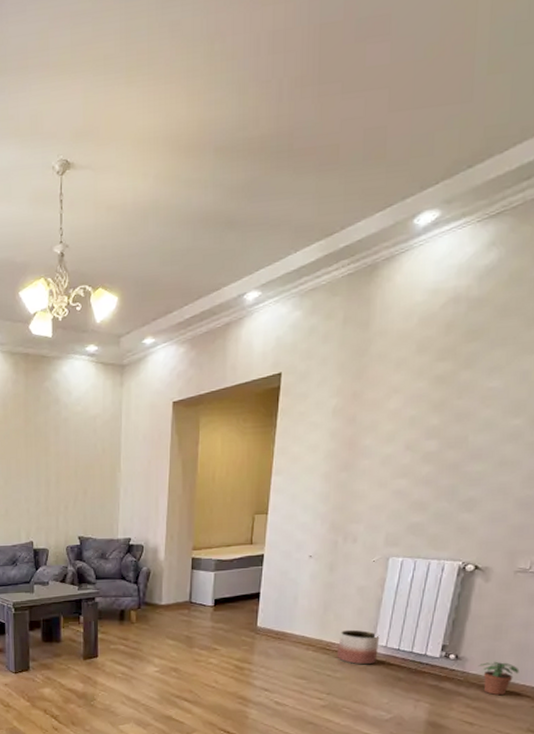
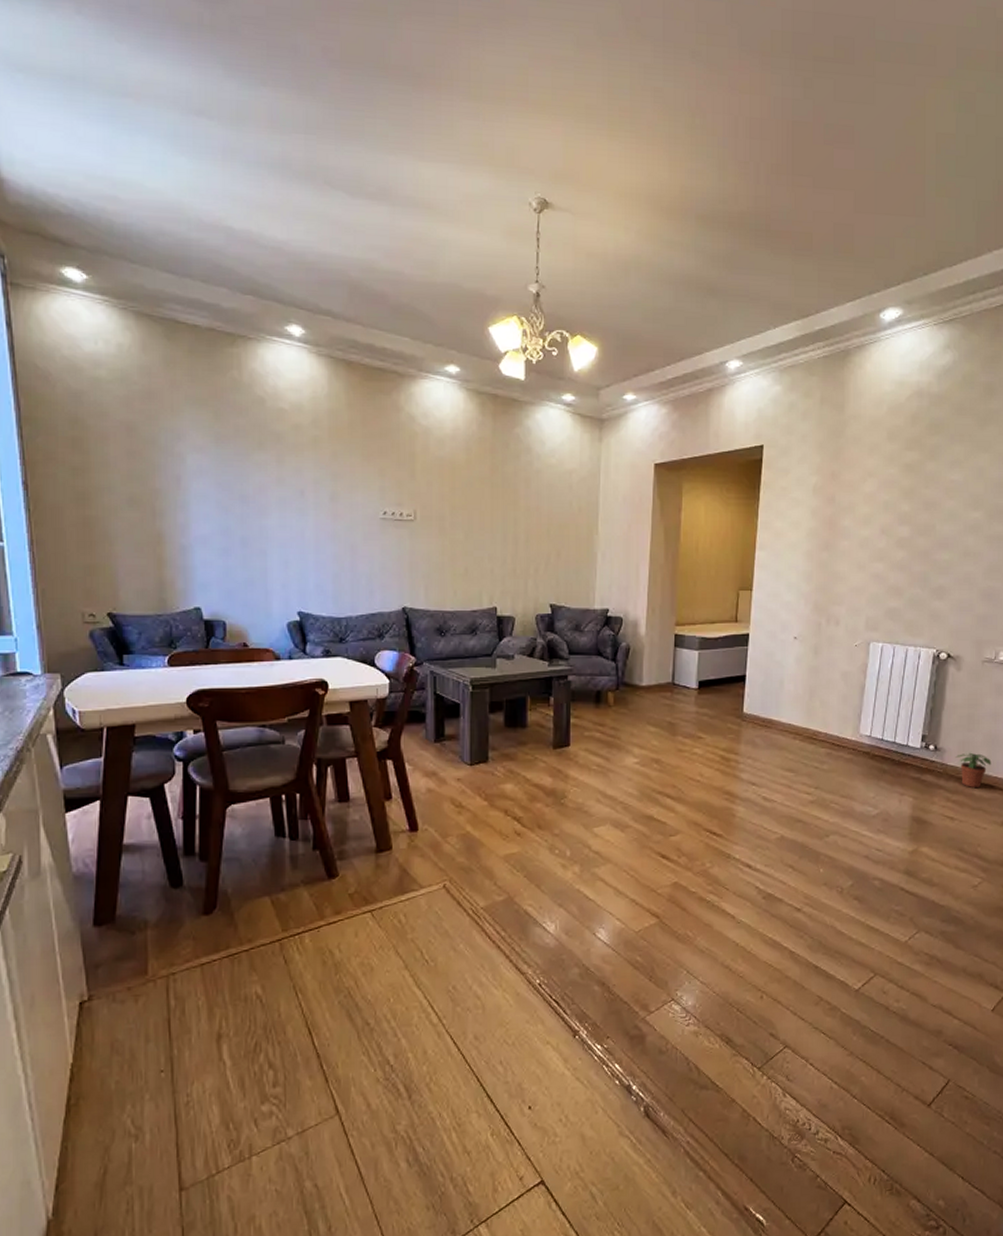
planter: present [336,629,380,665] -> none [823,717,864,756]

